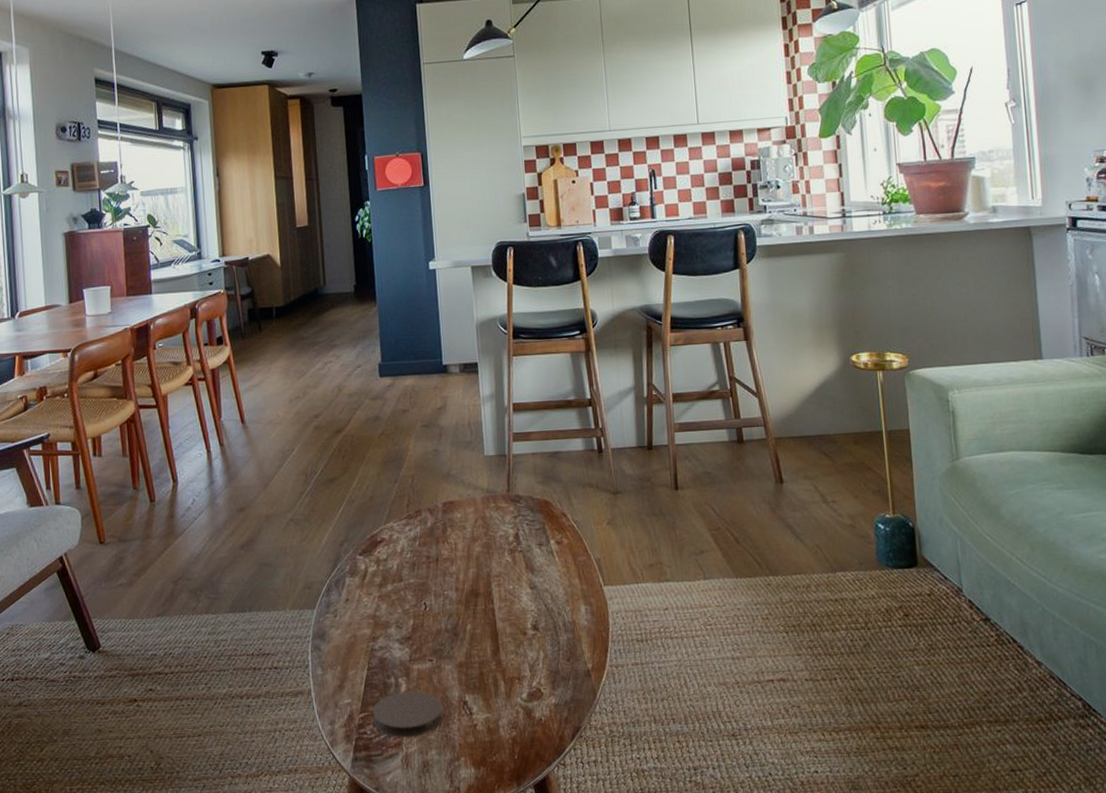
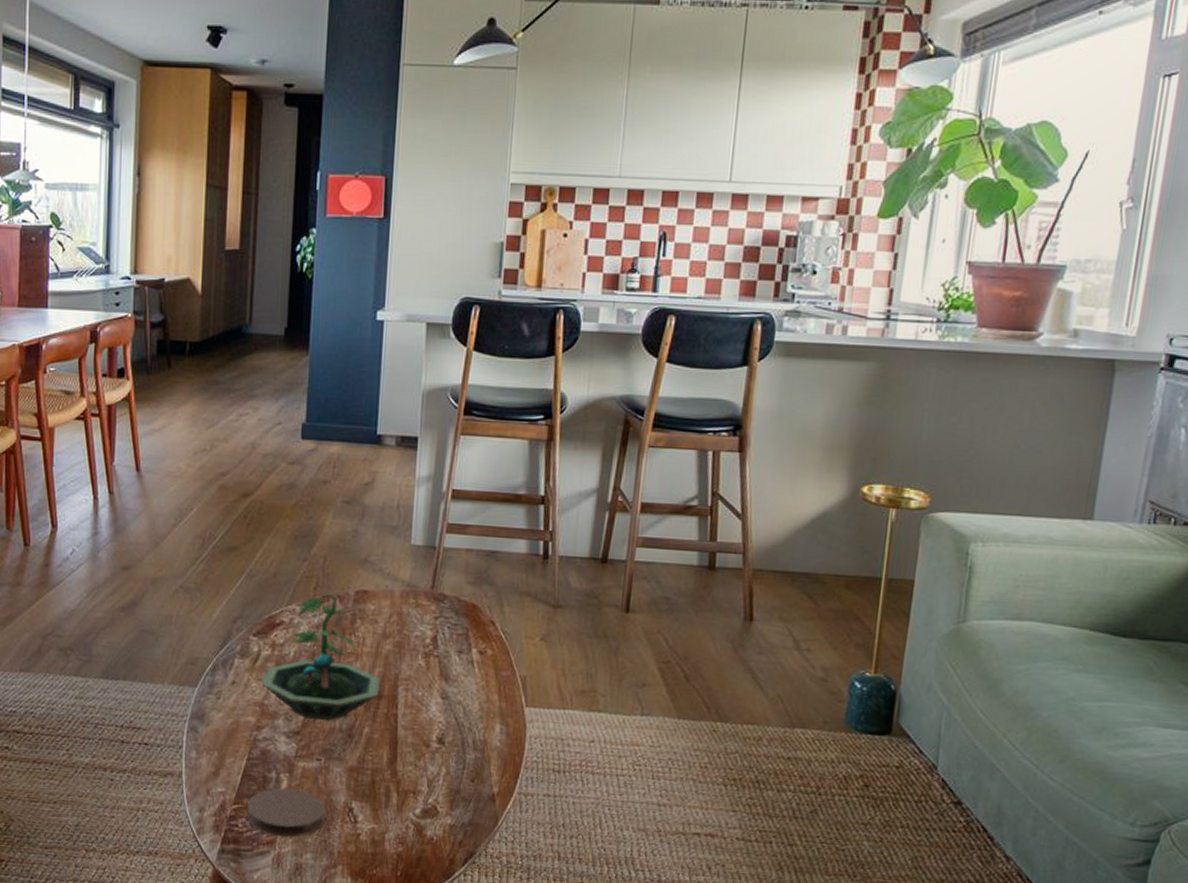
terrarium: none [371,505,476,624] -> present [261,591,380,721]

